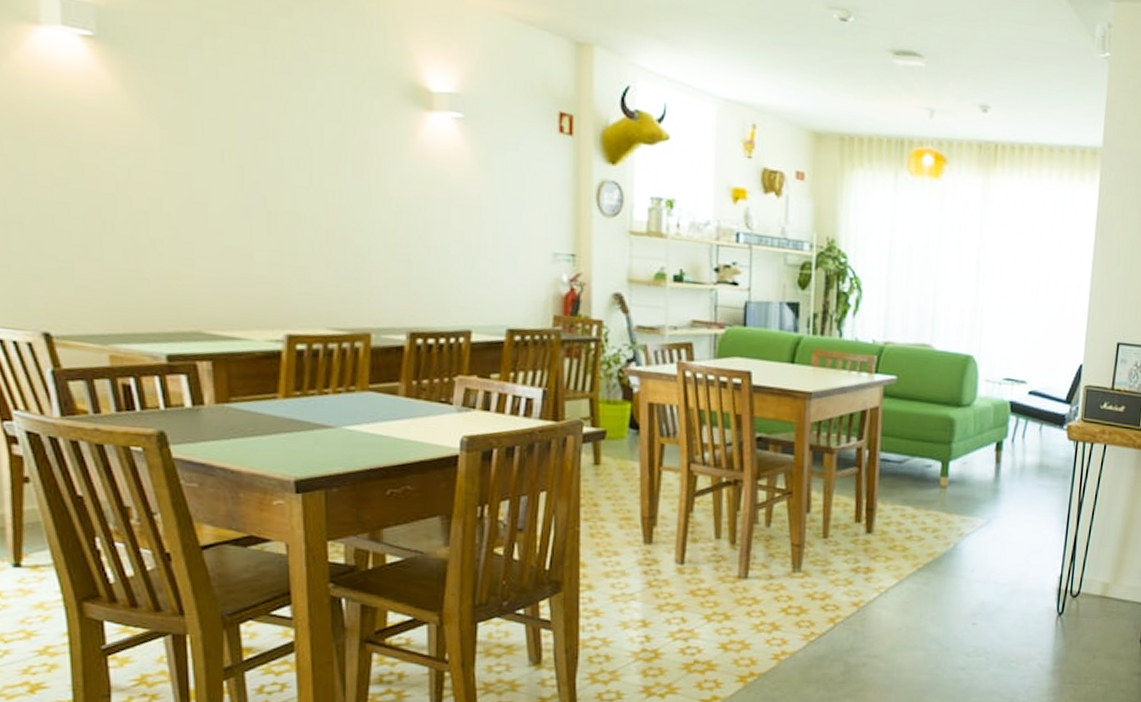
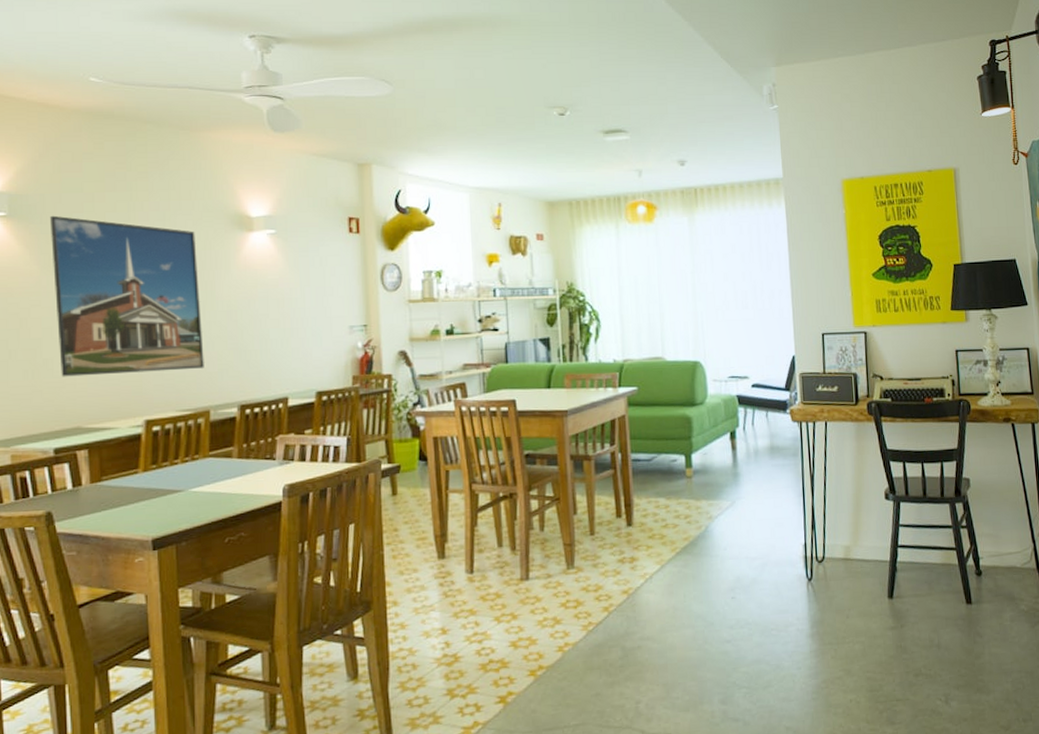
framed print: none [154,45,364,280] -> present [49,215,204,377]

